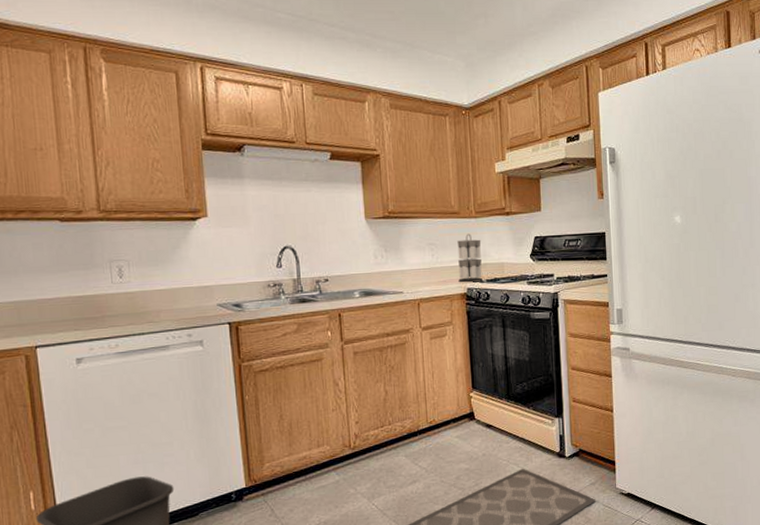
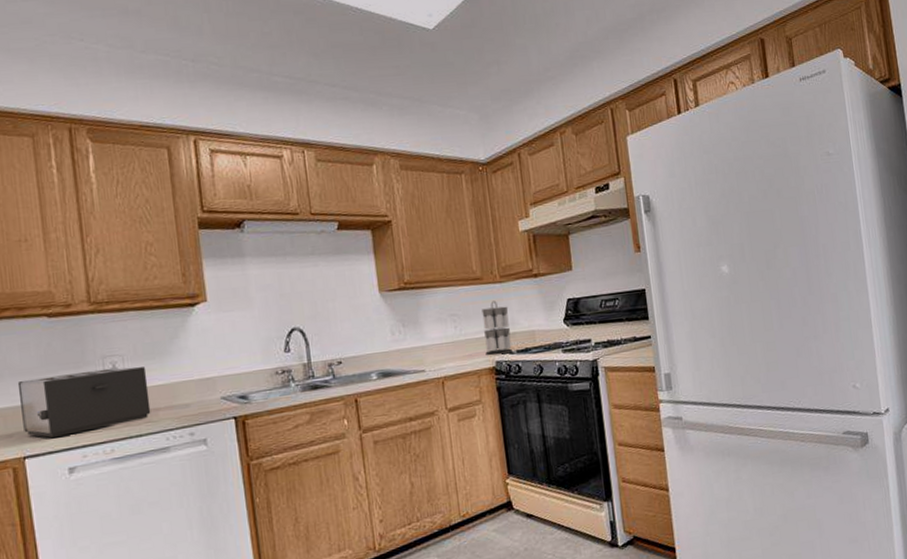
toaster: none [31,271,153,331] -> present [17,366,151,439]

